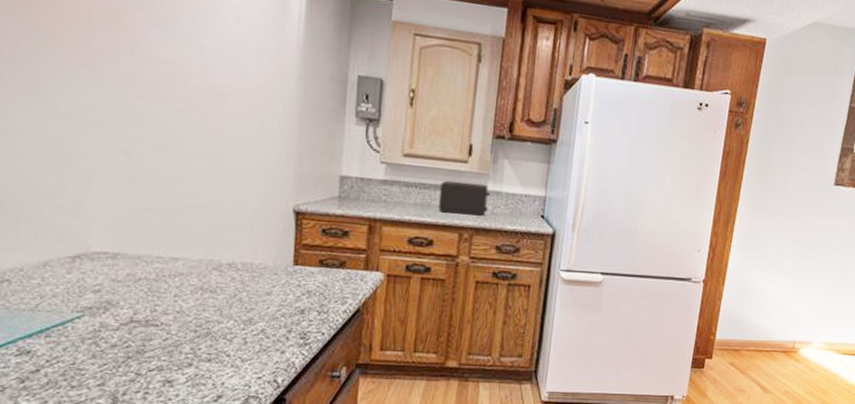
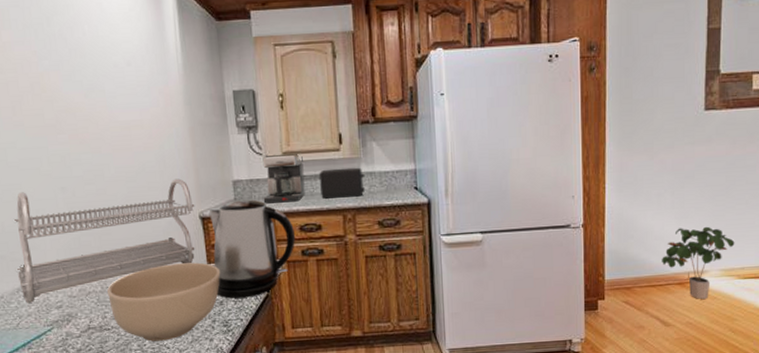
dish rack: none [45,146,290,283] -> present [14,178,195,304]
bowl: none [163,259,308,347] -> present [107,262,221,342]
kettle: none [298,198,402,310] -> present [210,199,296,299]
coffee maker: none [372,155,425,211] -> present [262,154,306,204]
potted plant: none [771,296,840,370] -> present [662,226,735,299]

